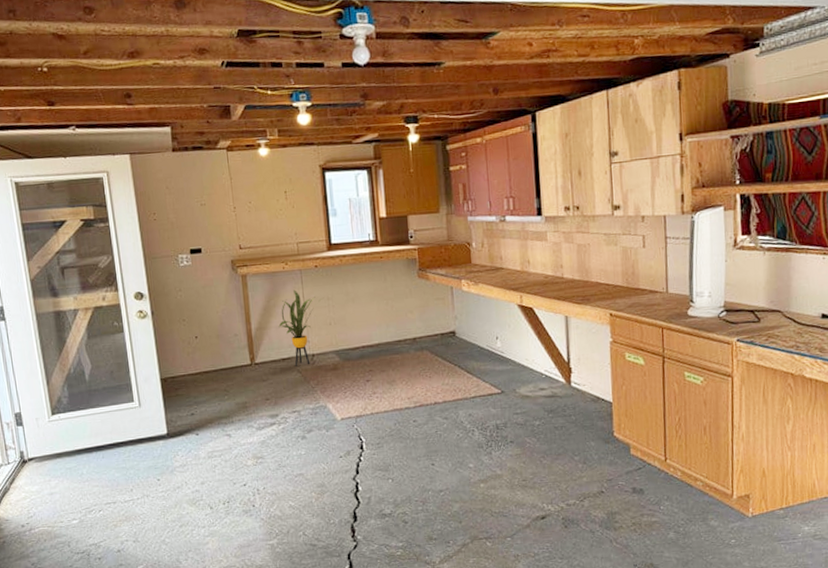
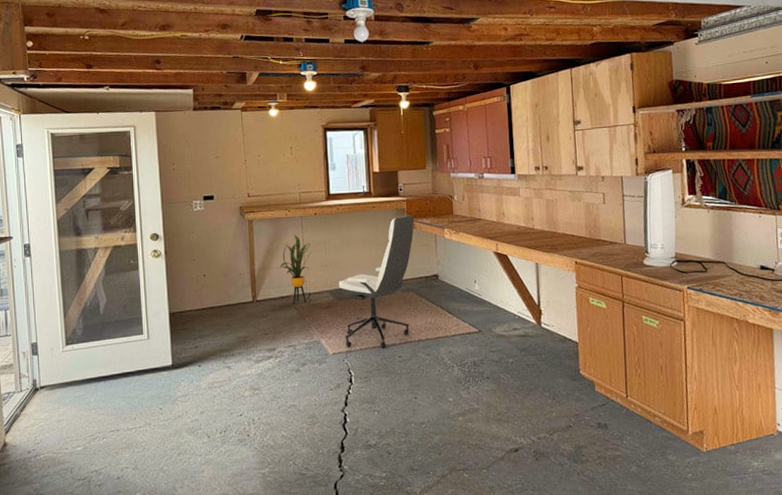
office chair: none [344,265,428,412] -> present [338,215,414,348]

